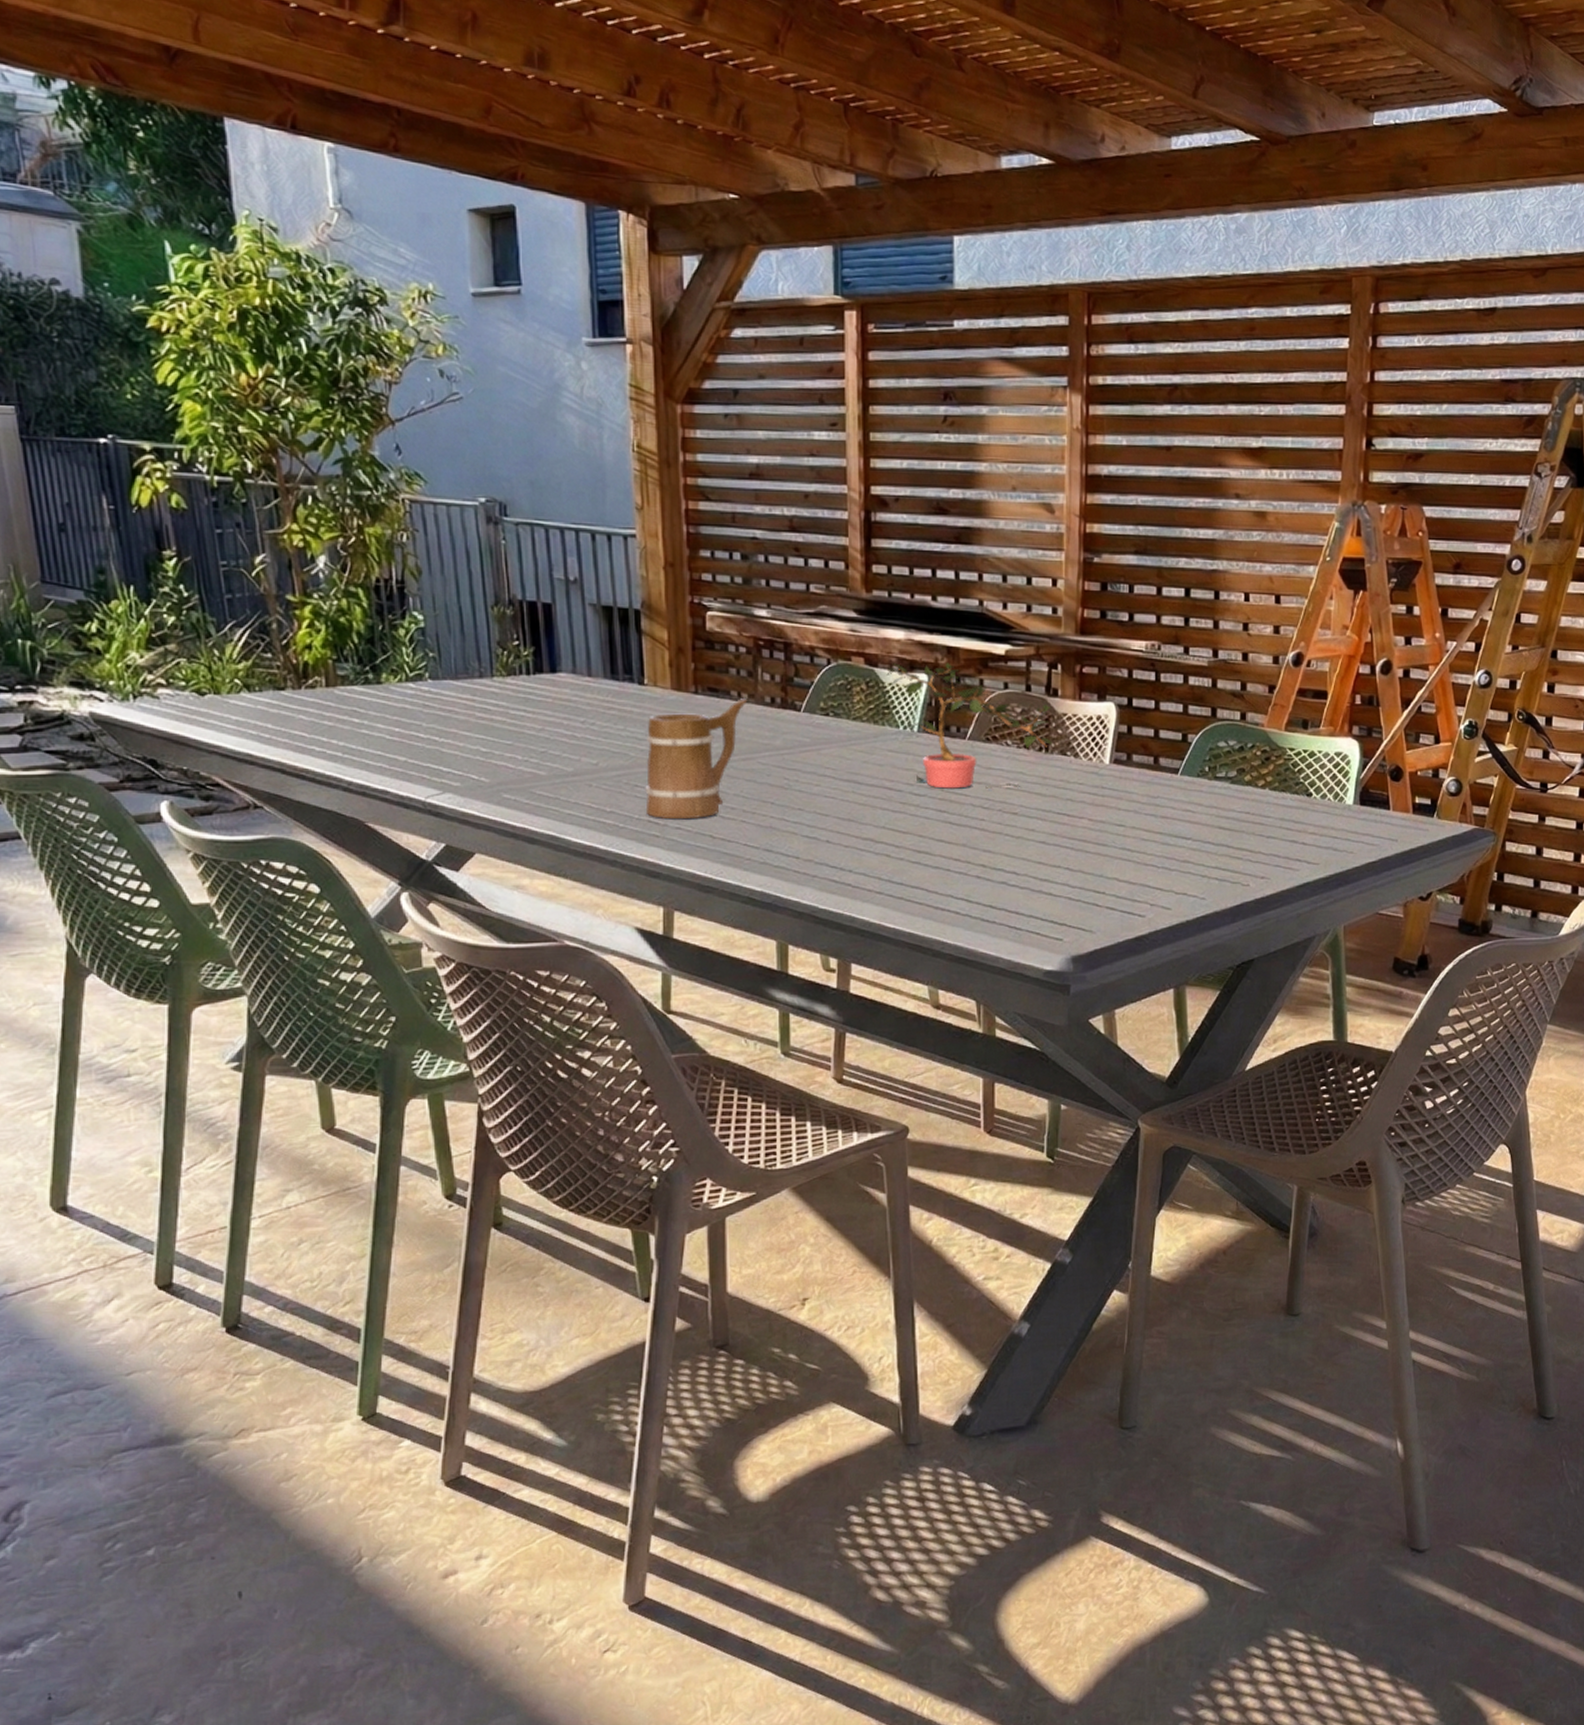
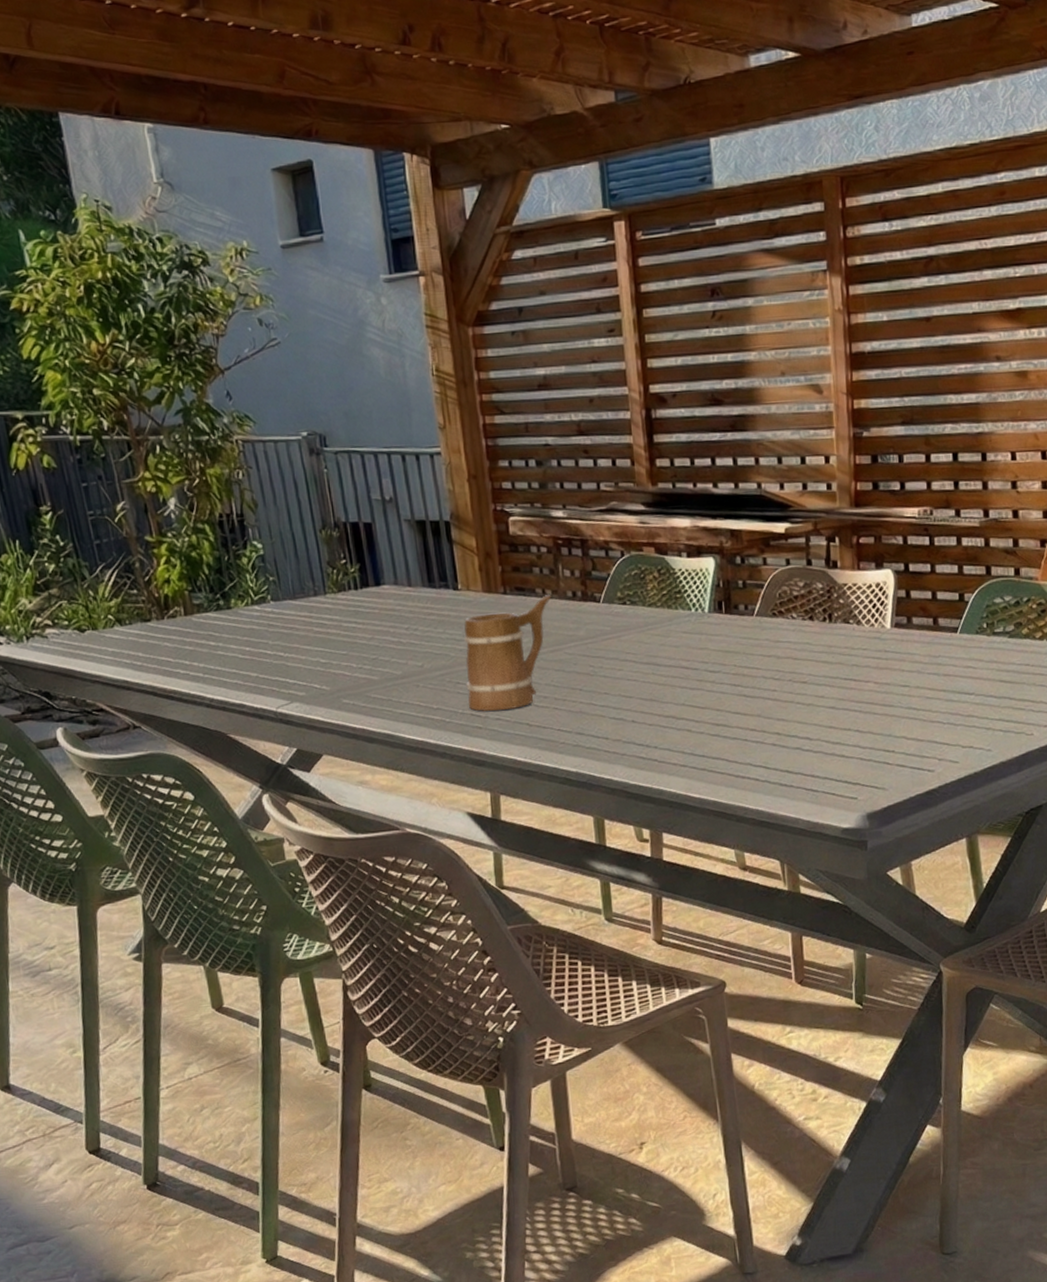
potted plant: present [886,663,1054,789] -> none [676,545,837,664]

